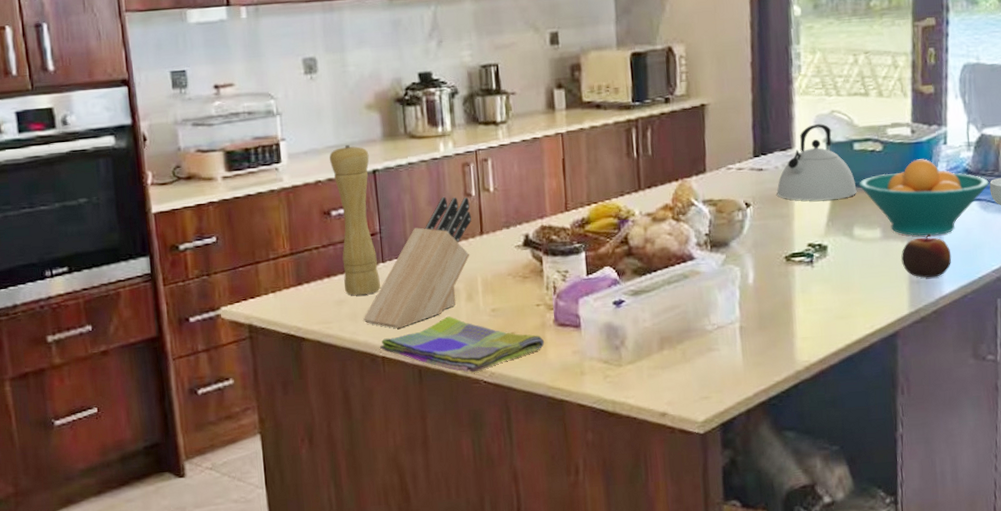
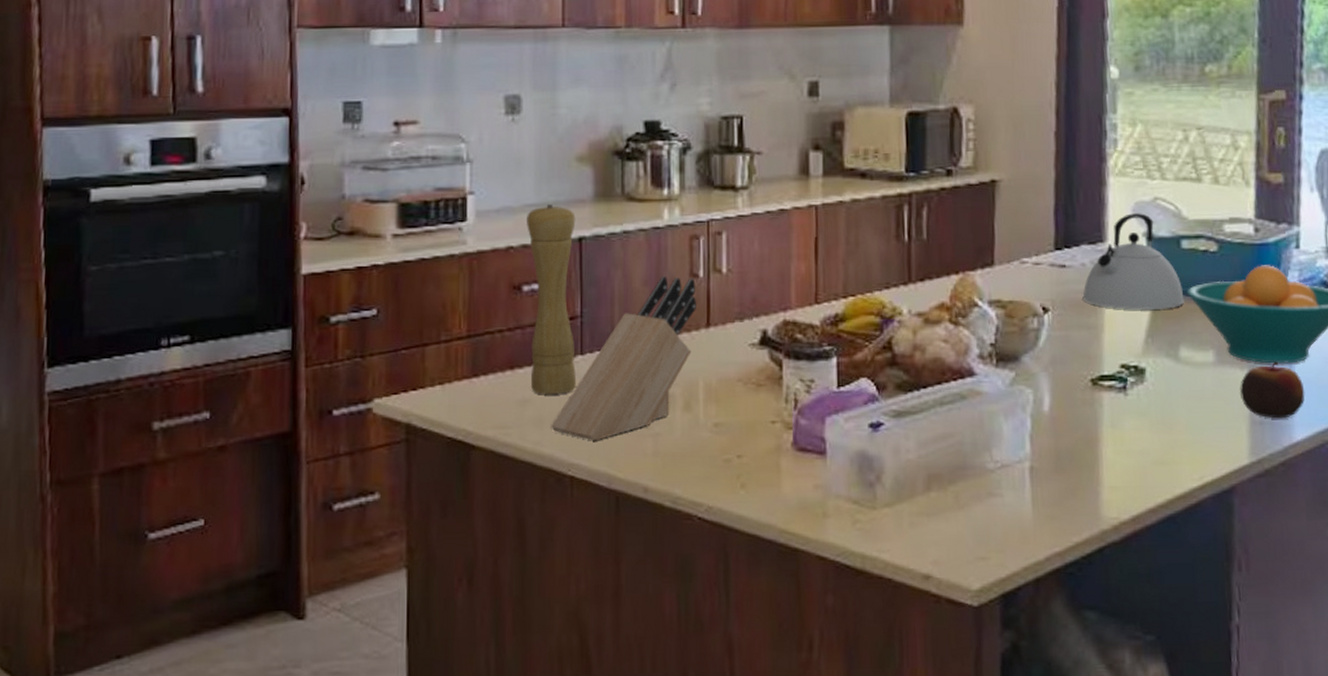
dish towel: present [380,316,545,372] -> none [569,429,779,505]

